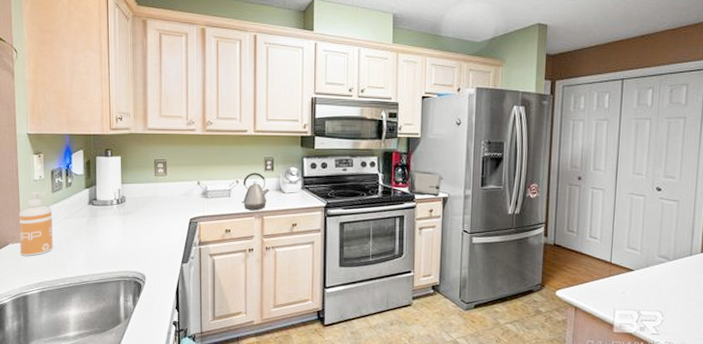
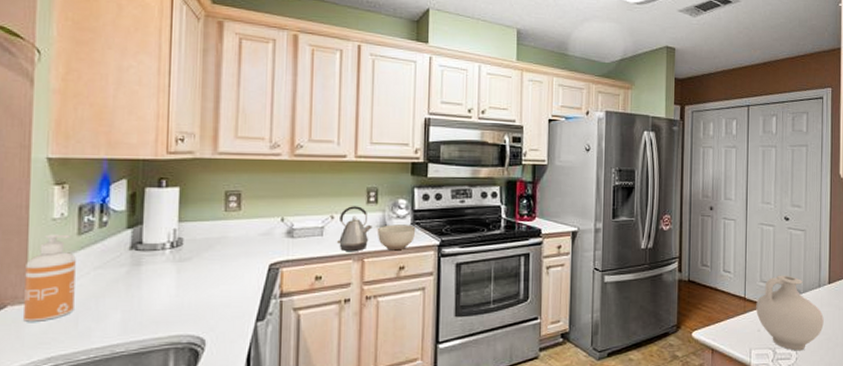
bowl: none [273,188,306,211] -> present [377,224,416,251]
toaster: present [407,169,443,197] -> none [533,200,572,231]
ceramic jug: none [622,242,694,314] -> present [756,275,824,351]

